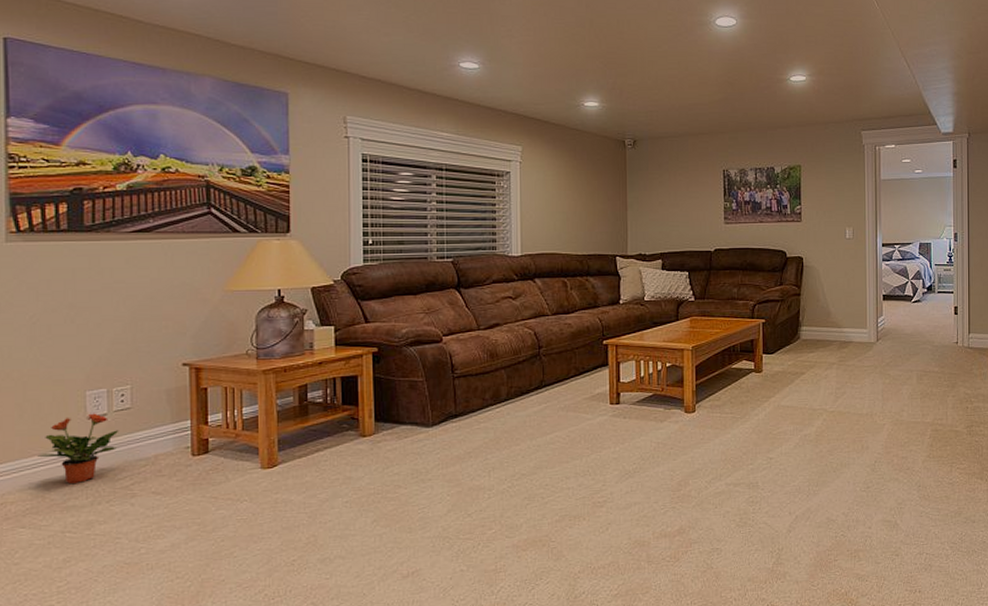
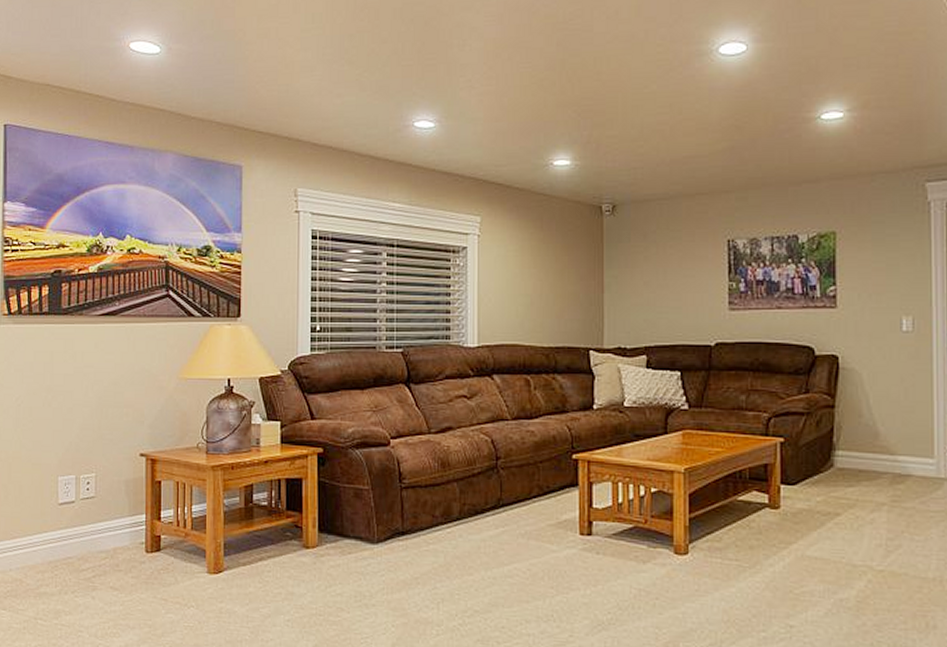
potted plant: present [37,413,119,483] -> none [18,499,85,570]

